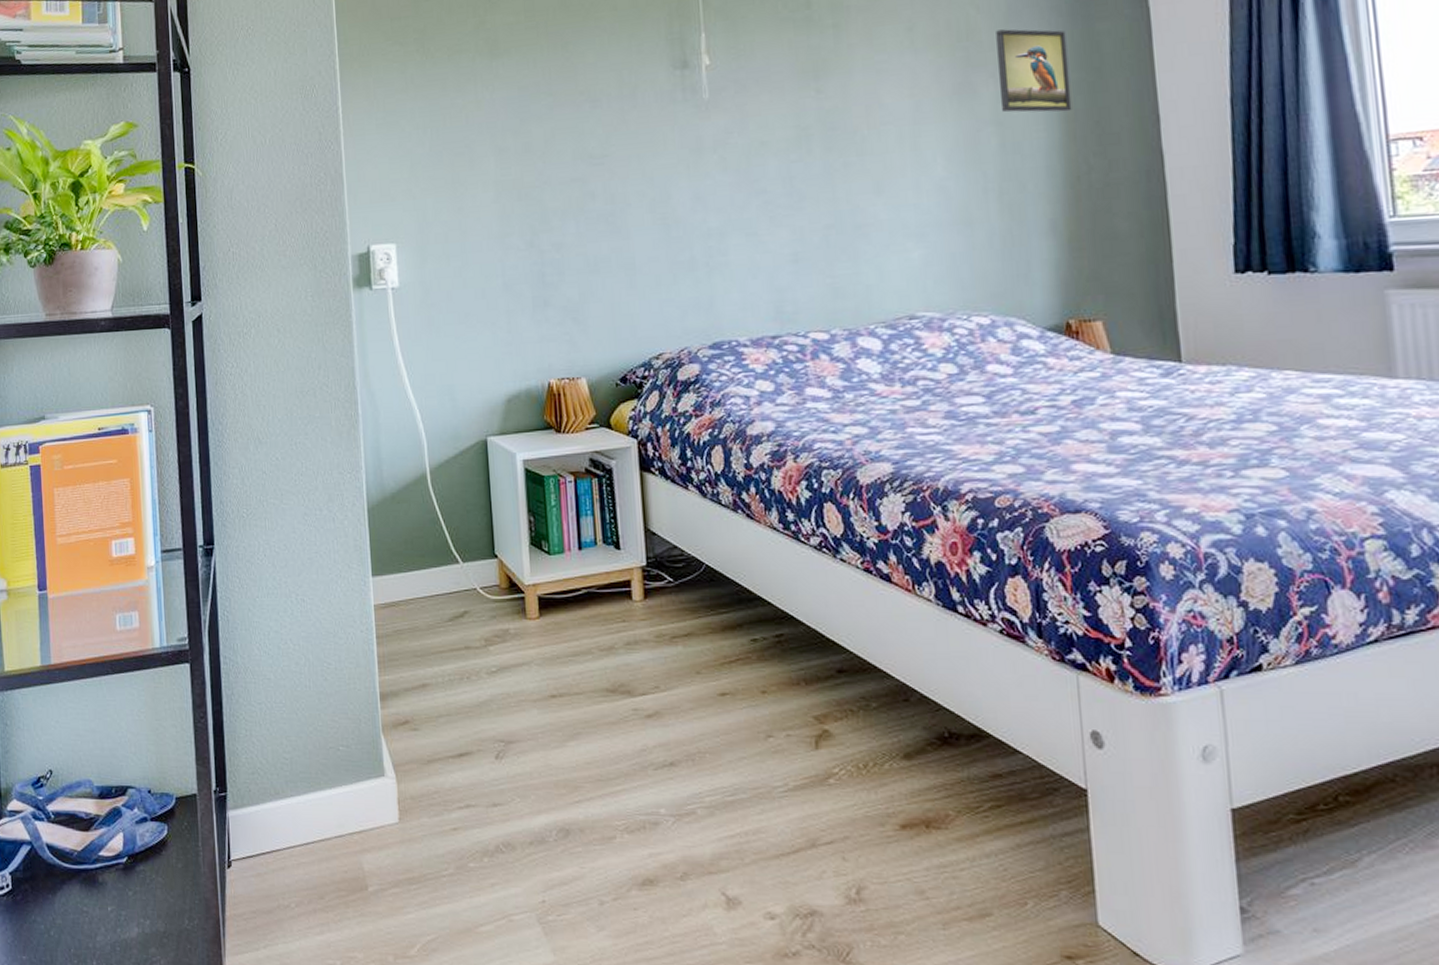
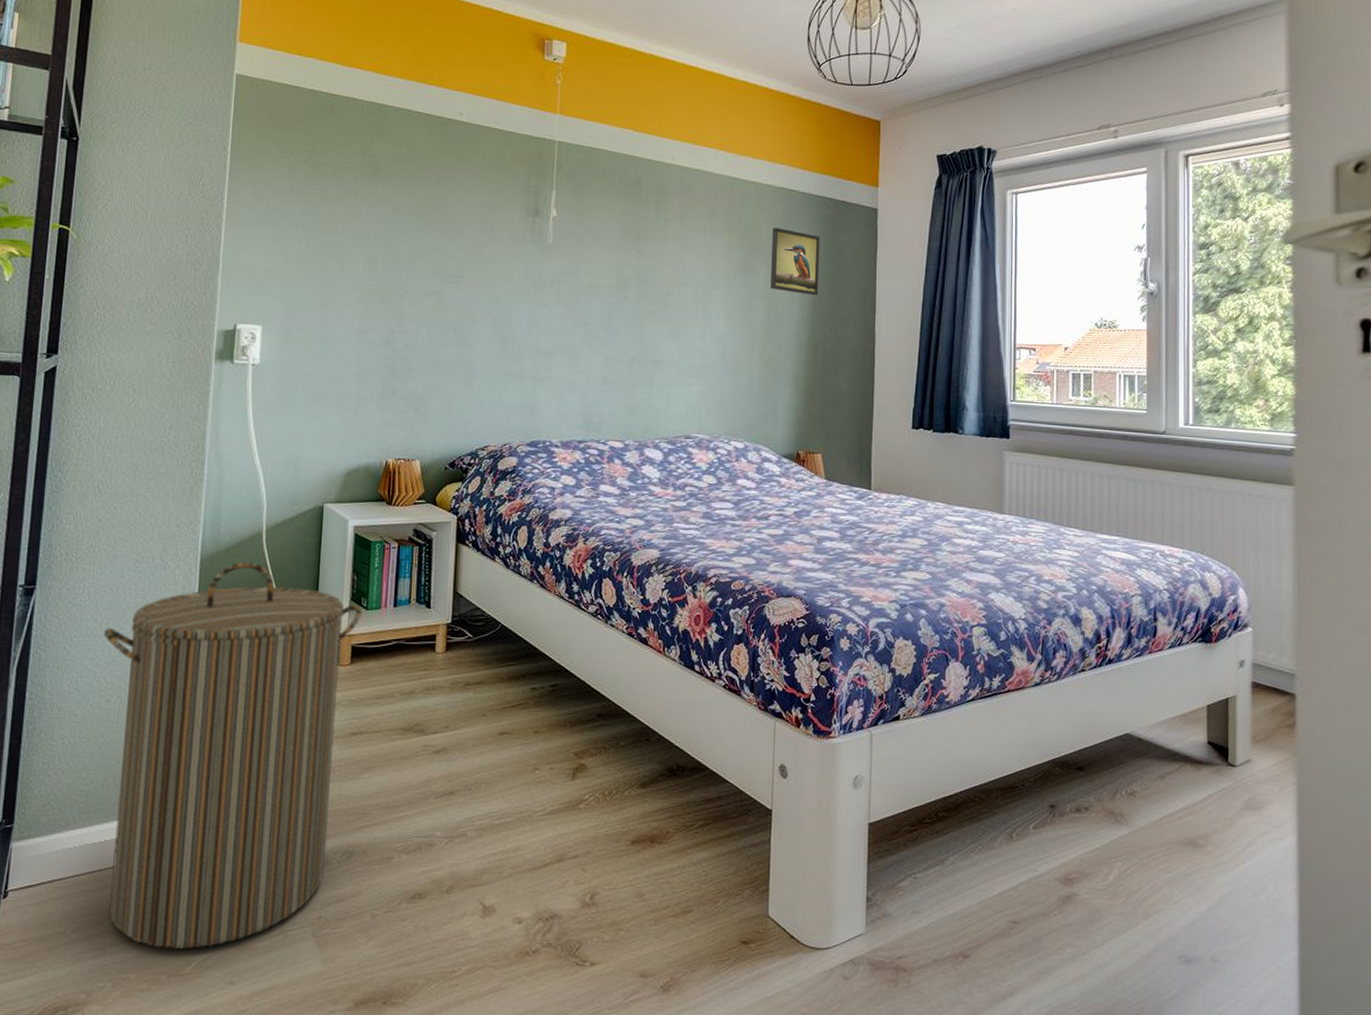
laundry hamper: none [283,508,544,929] -> present [103,562,362,949]

